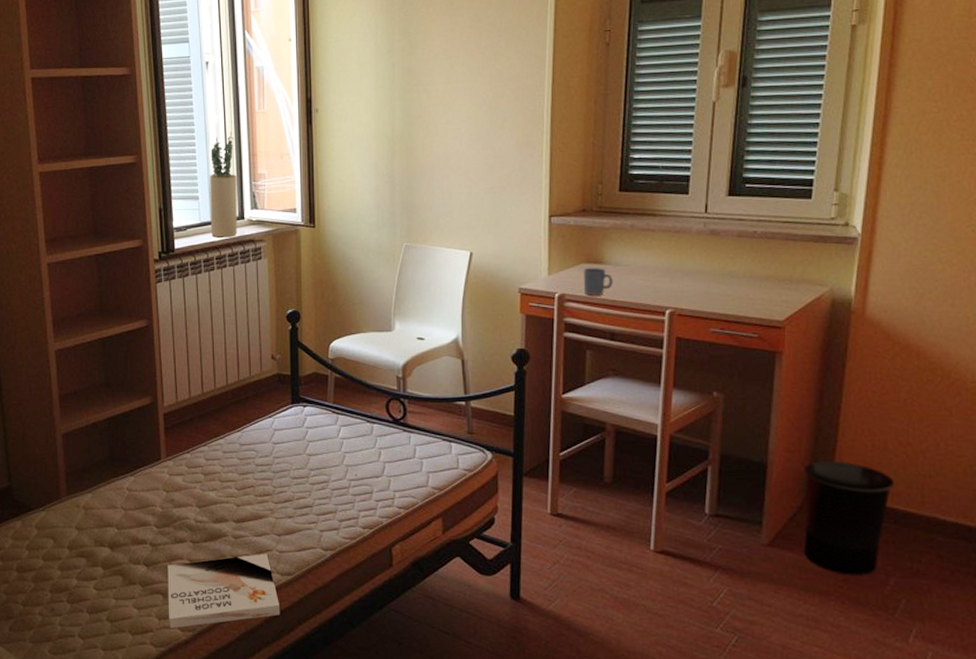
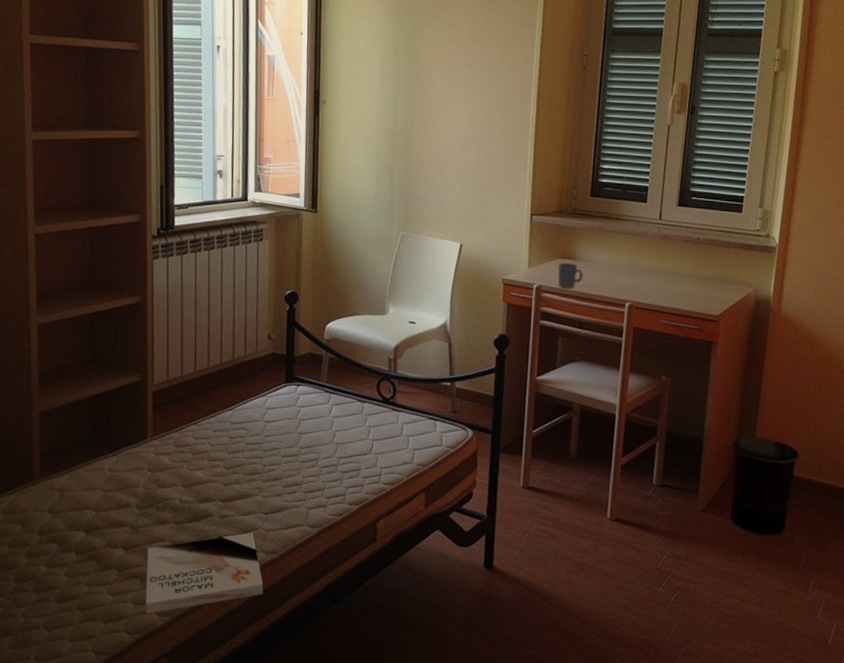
vase: present [210,131,237,239] -> none [212,115,242,219]

